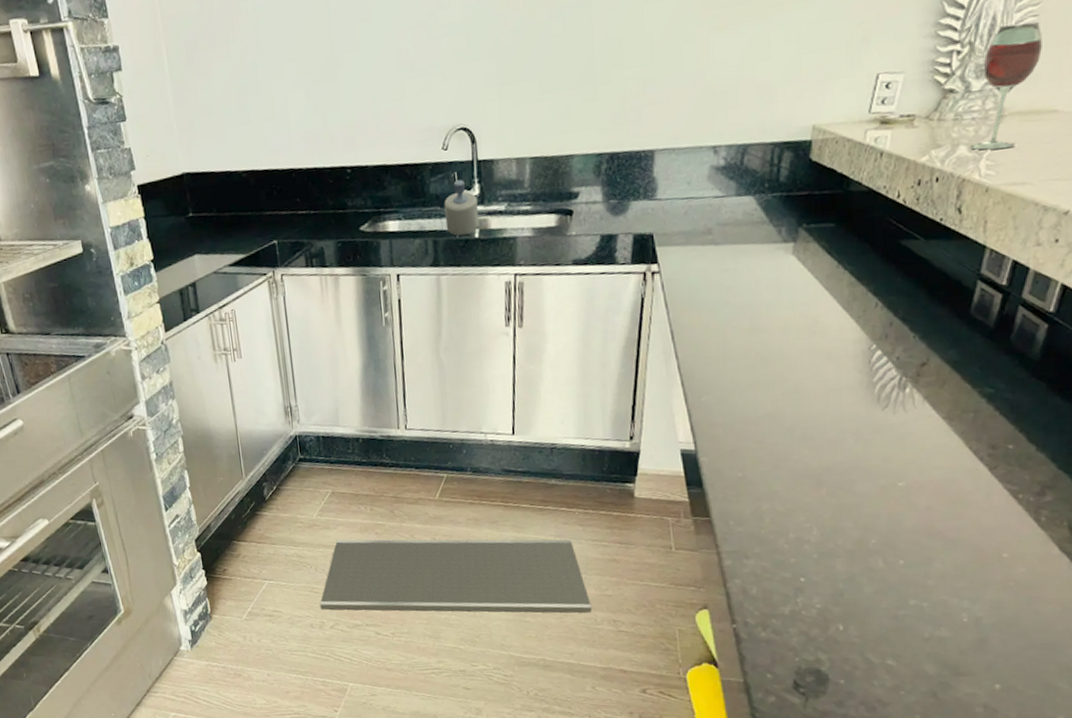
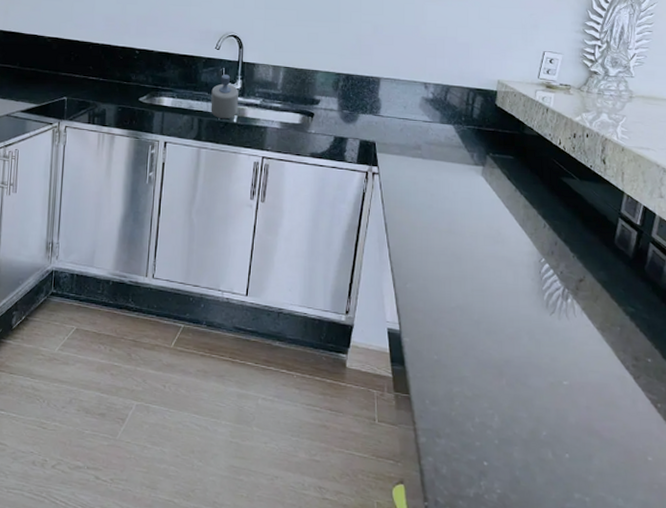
door mat: present [320,539,592,613] -> none [45,377,301,477]
wineglass: present [970,22,1042,150] -> none [610,34,656,121]

